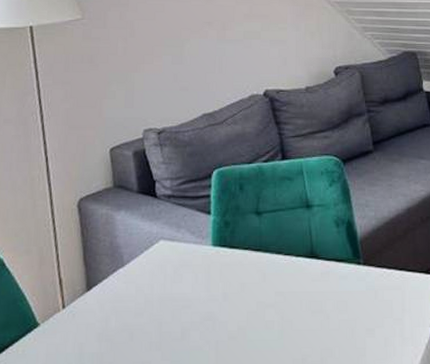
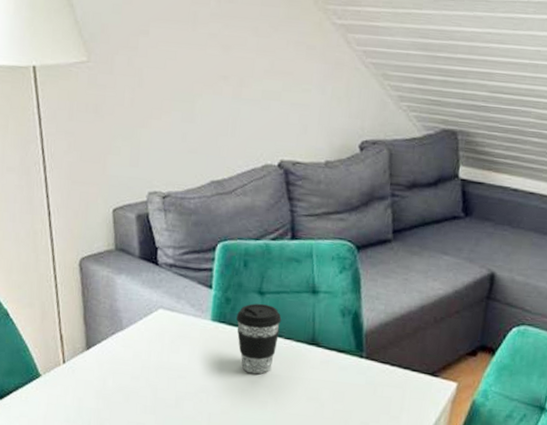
coffee cup: none [236,223,280,294] -> present [236,303,282,374]

